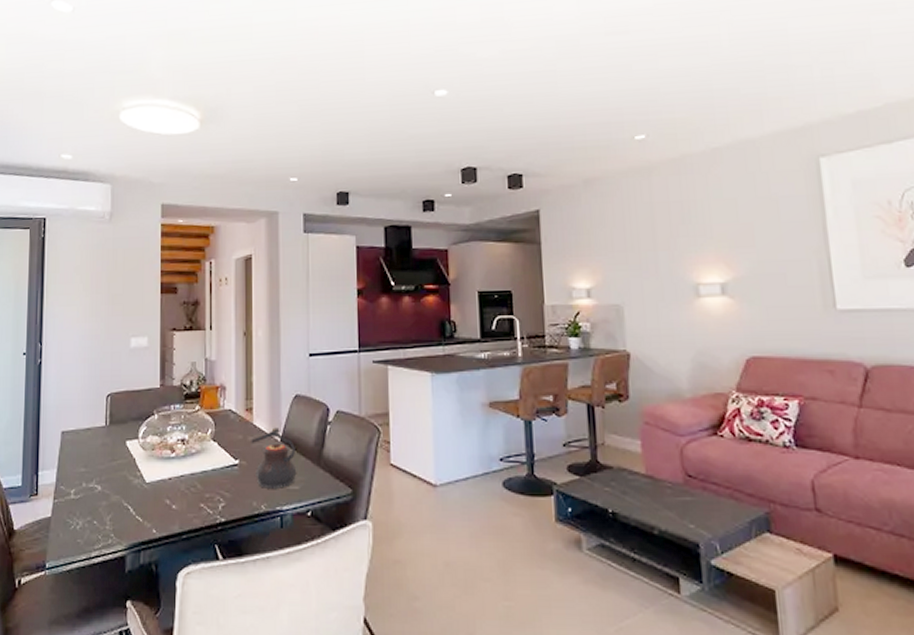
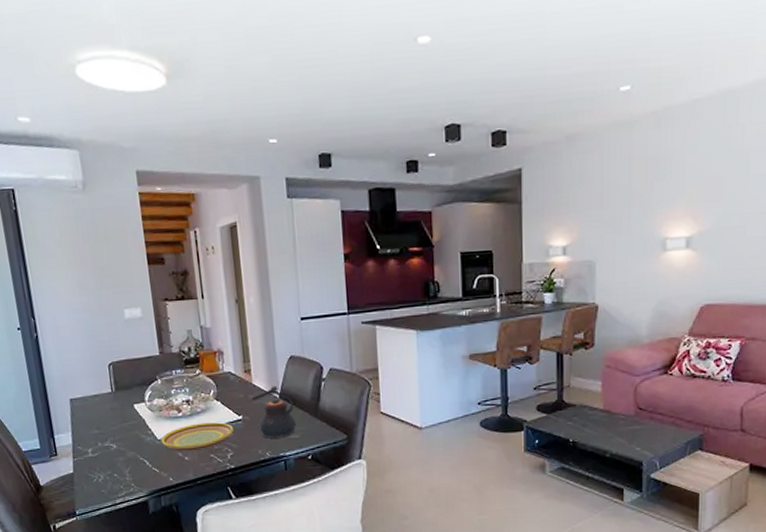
plate: none [149,466,228,498] -> present [161,422,234,451]

